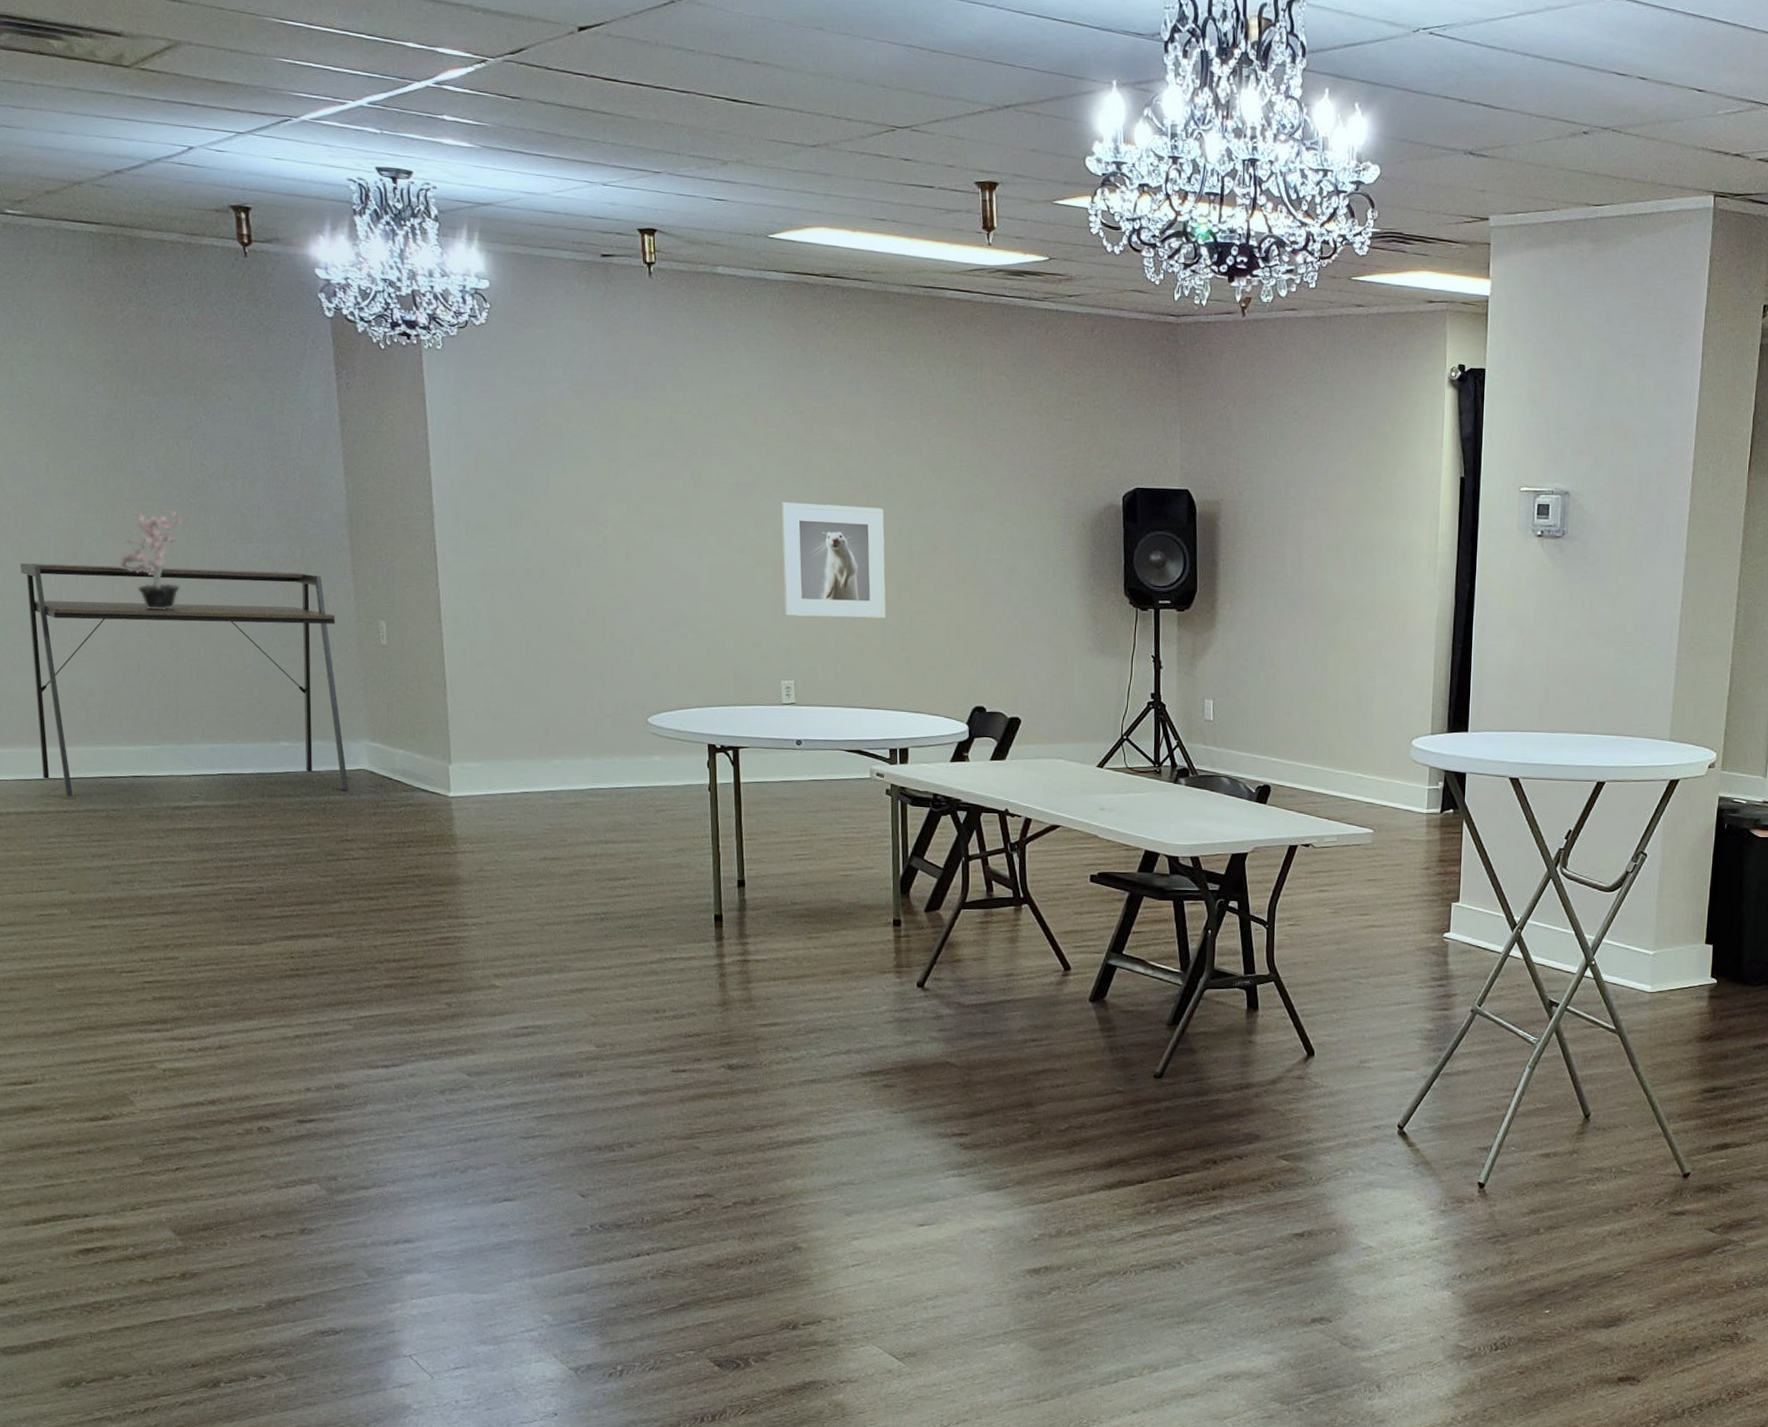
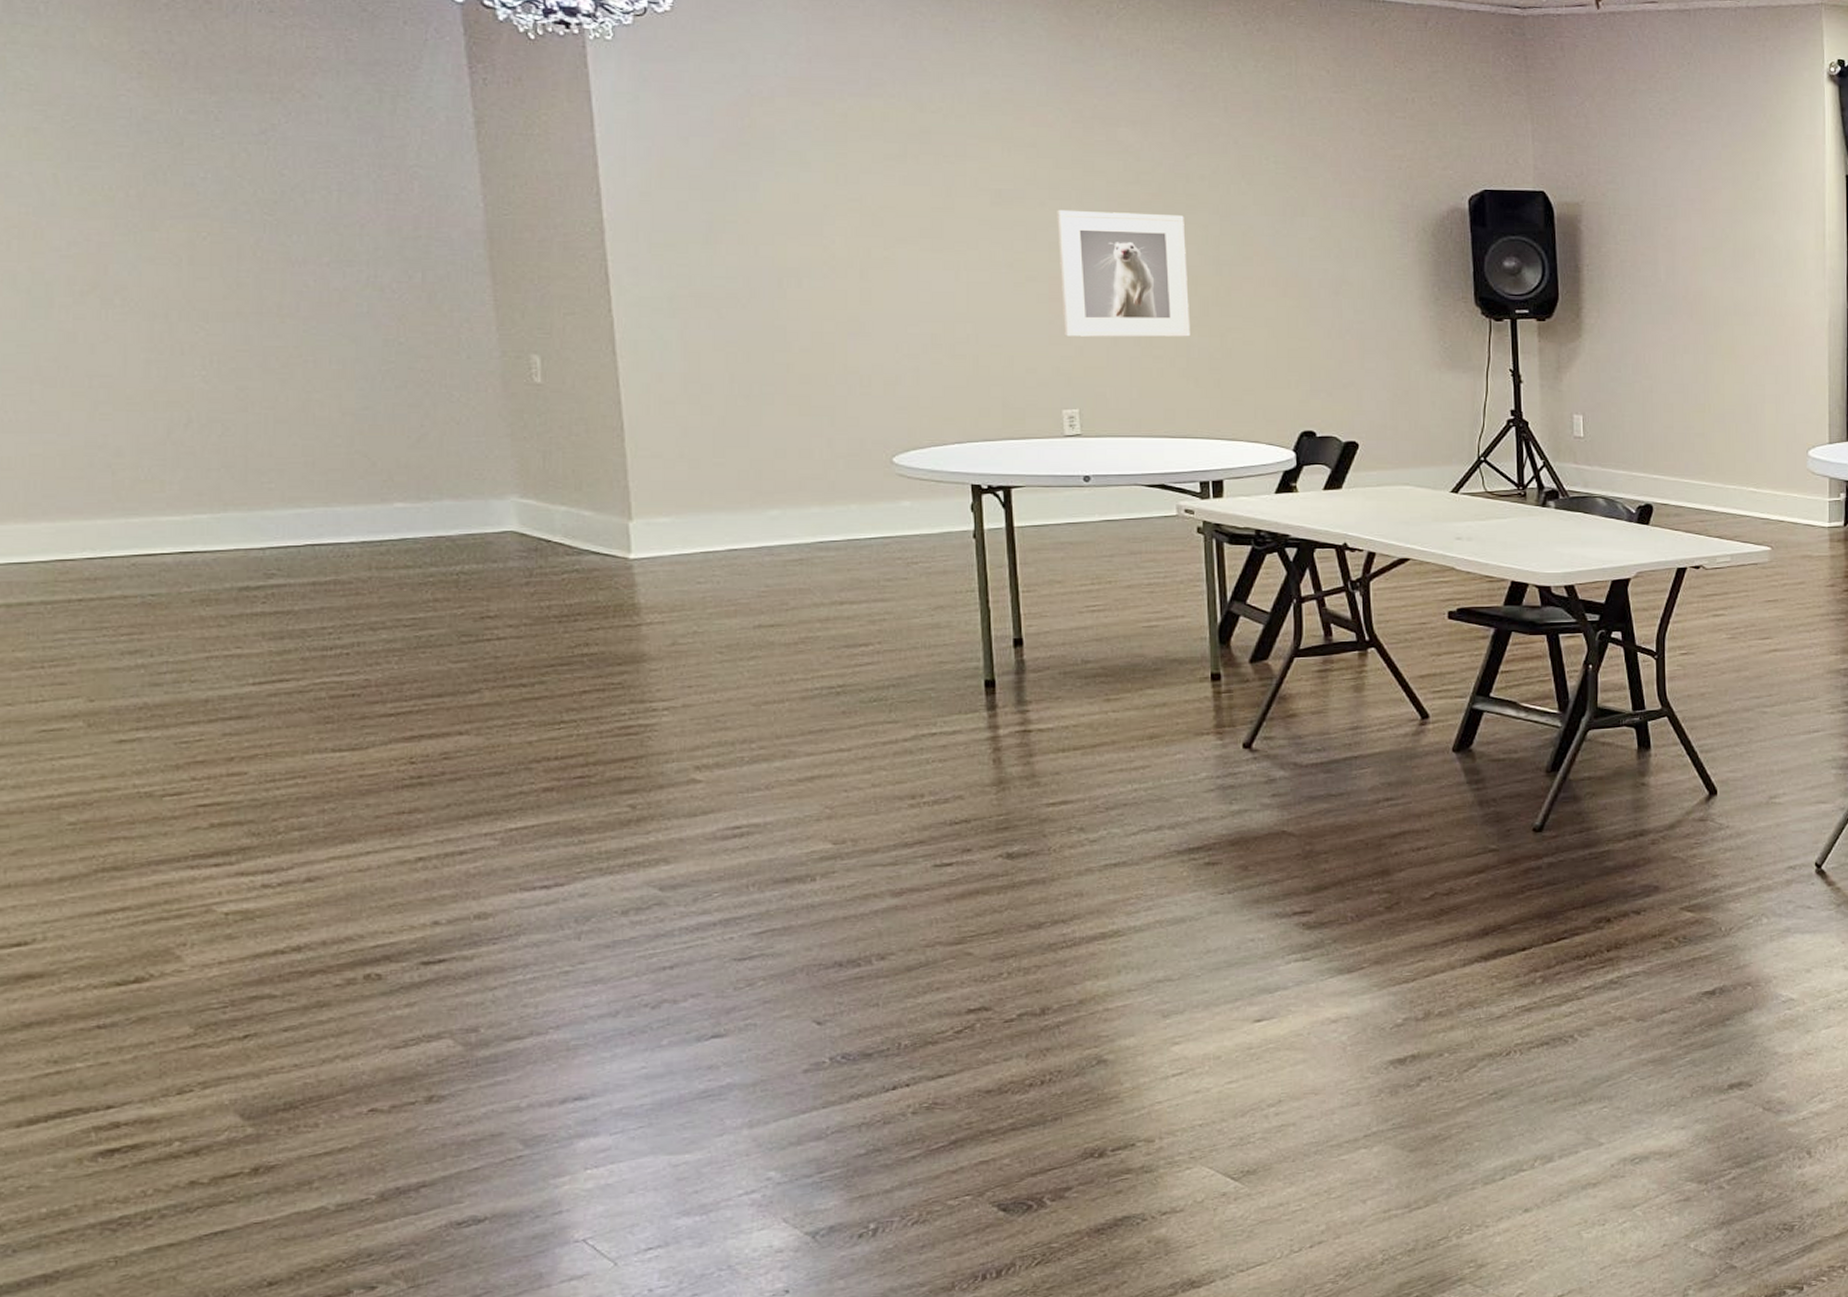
desk: present [19,563,349,797] -> none [13,296,491,582]
potted plant: present [120,510,182,610] -> none [162,229,252,349]

